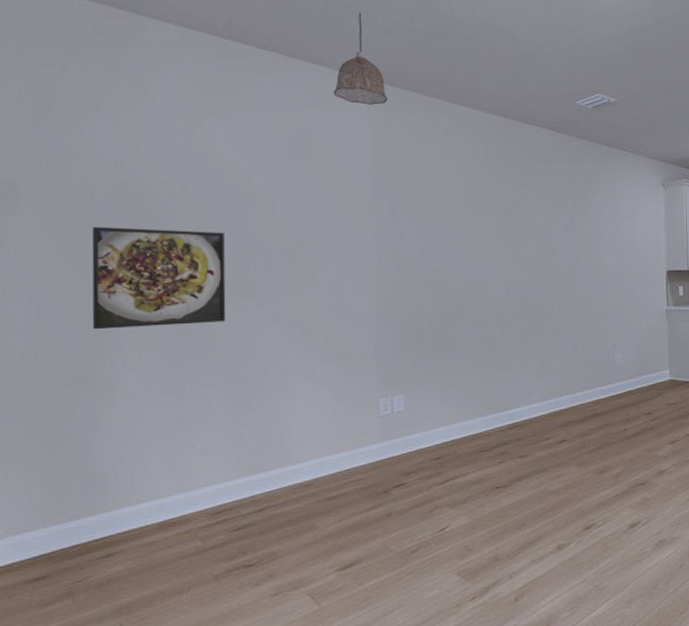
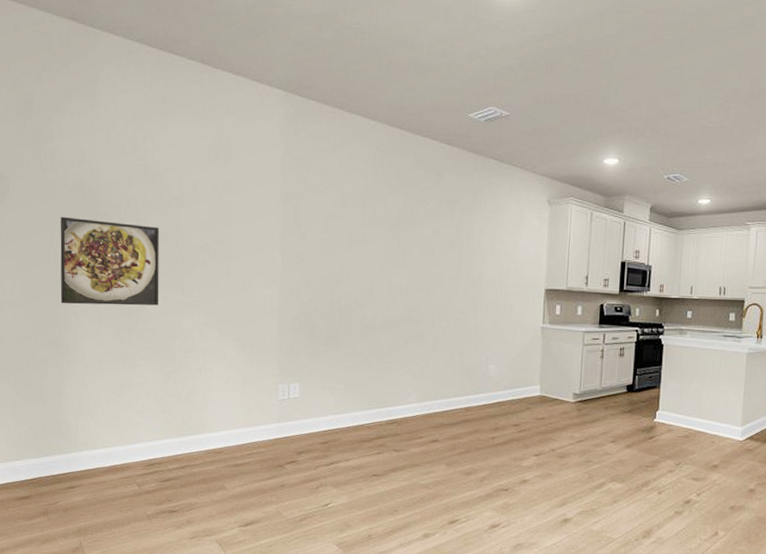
pendant lamp: present [333,12,388,105] -> none [249,24,296,114]

